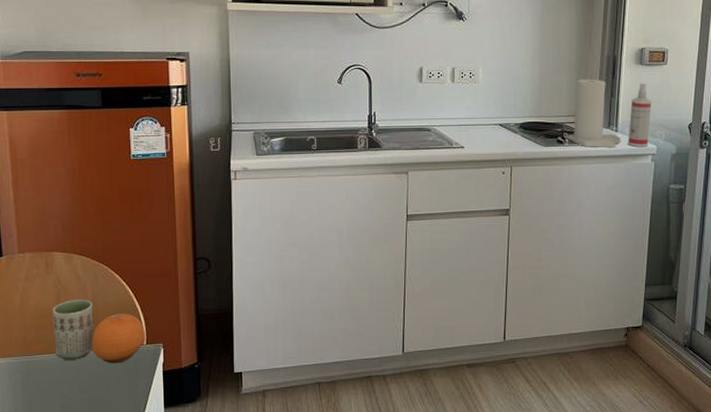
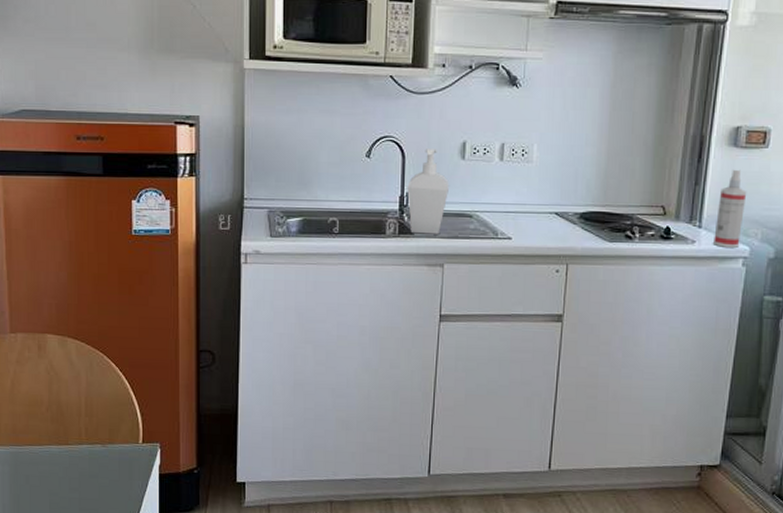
cup: present [52,300,94,361] -> none [43,388,87,455]
fruit: present [91,313,145,364] -> none [83,406,141,462]
soap bottle: none [374,74,411,147] -> present [407,149,450,235]
paper towel: present [566,79,621,148] -> none [636,162,705,248]

